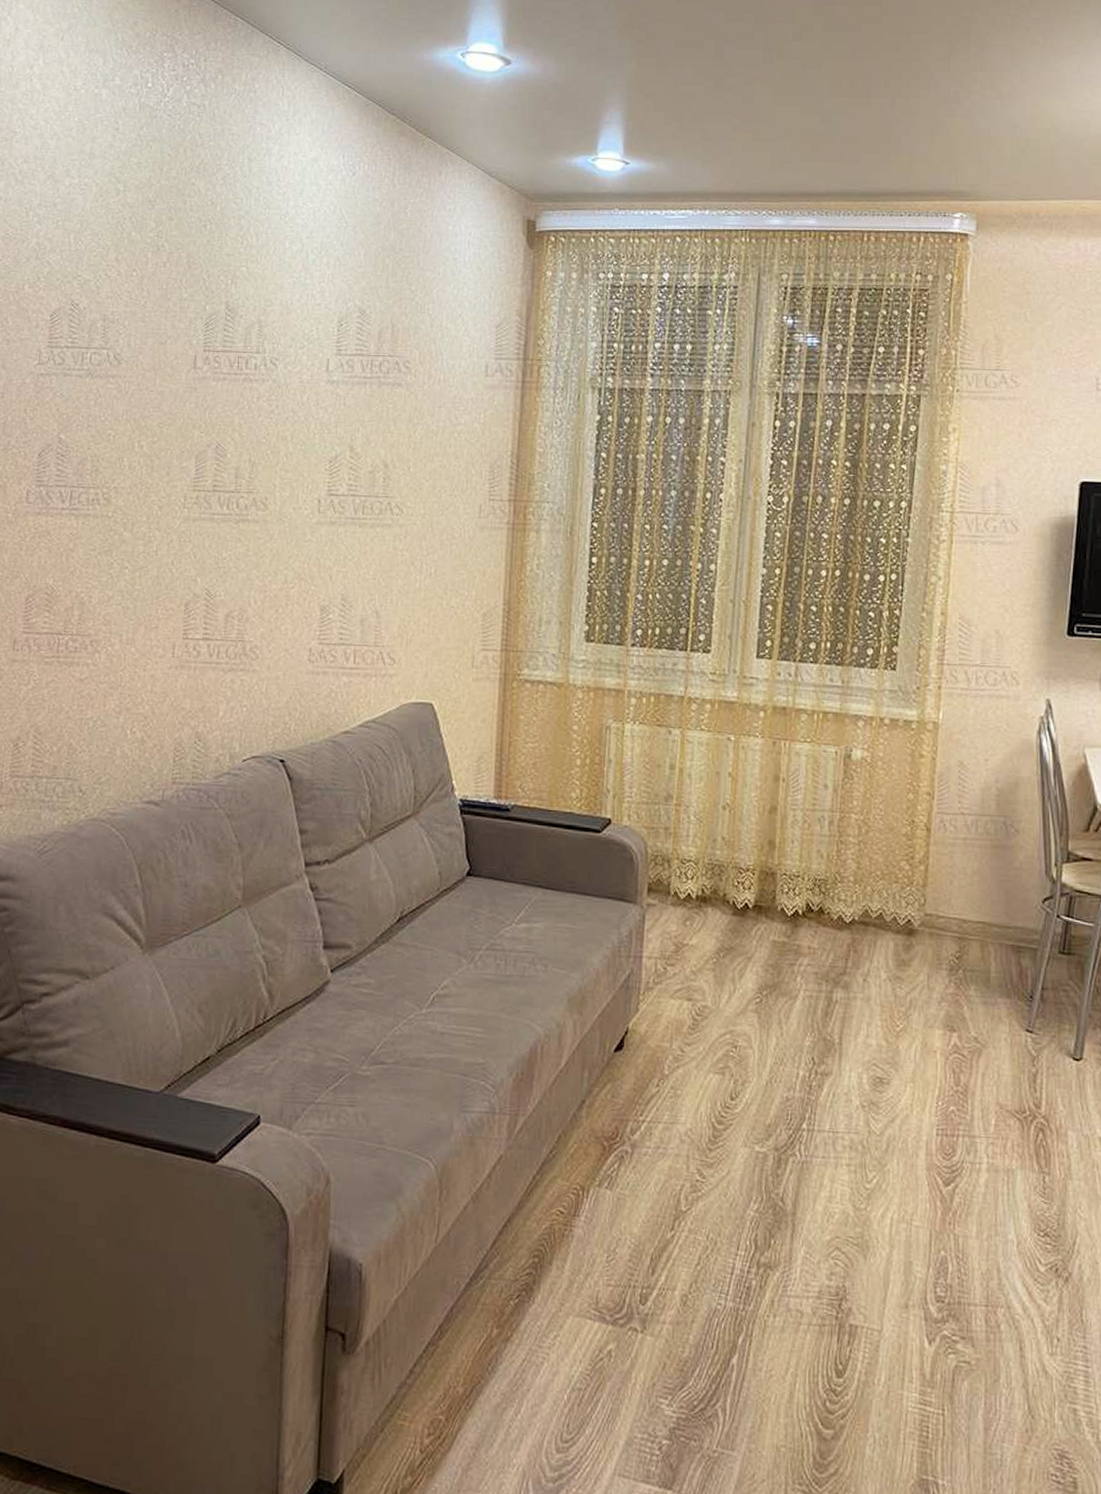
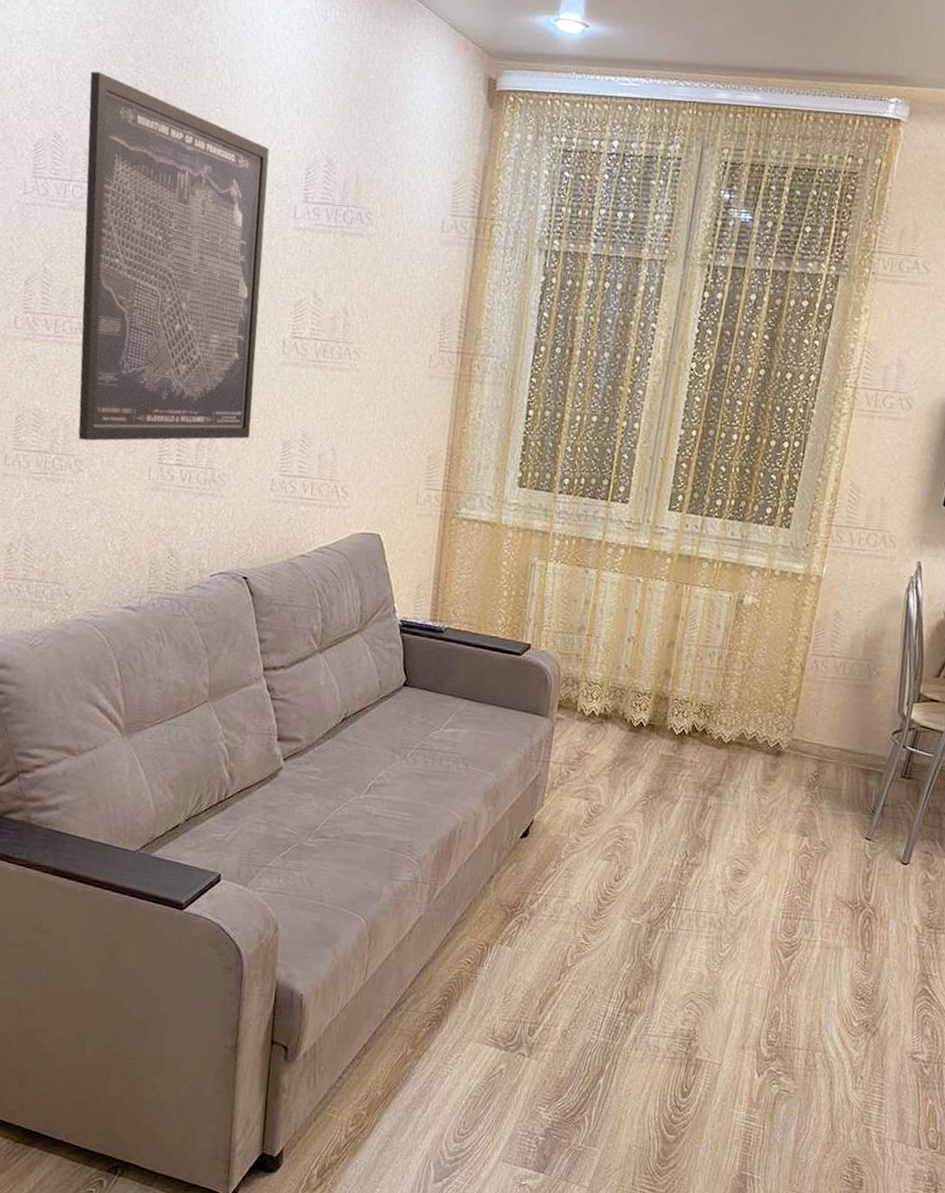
wall art: none [95,239,299,619] -> present [78,71,270,441]

